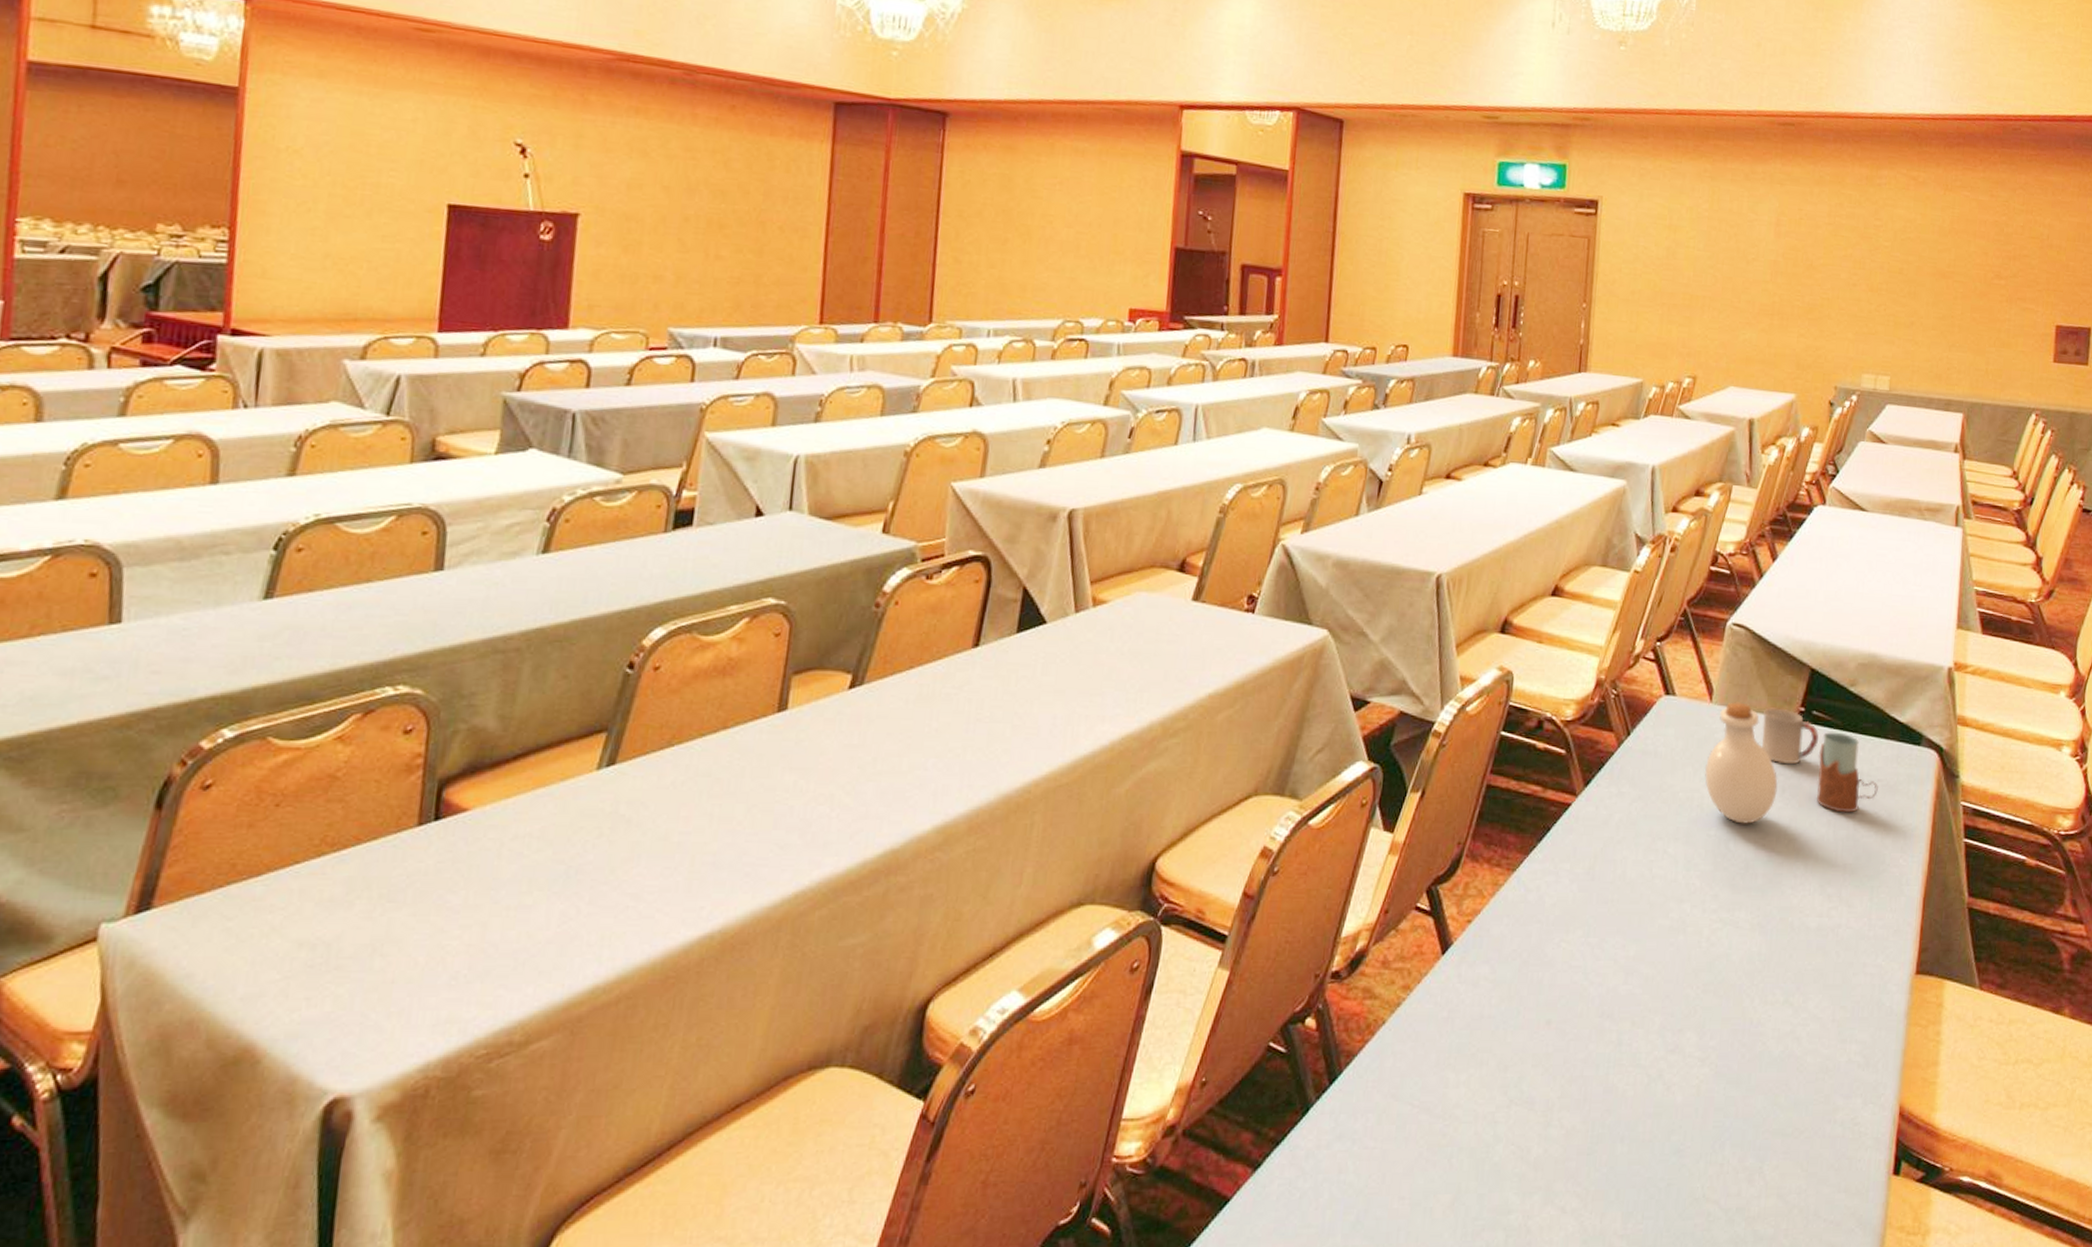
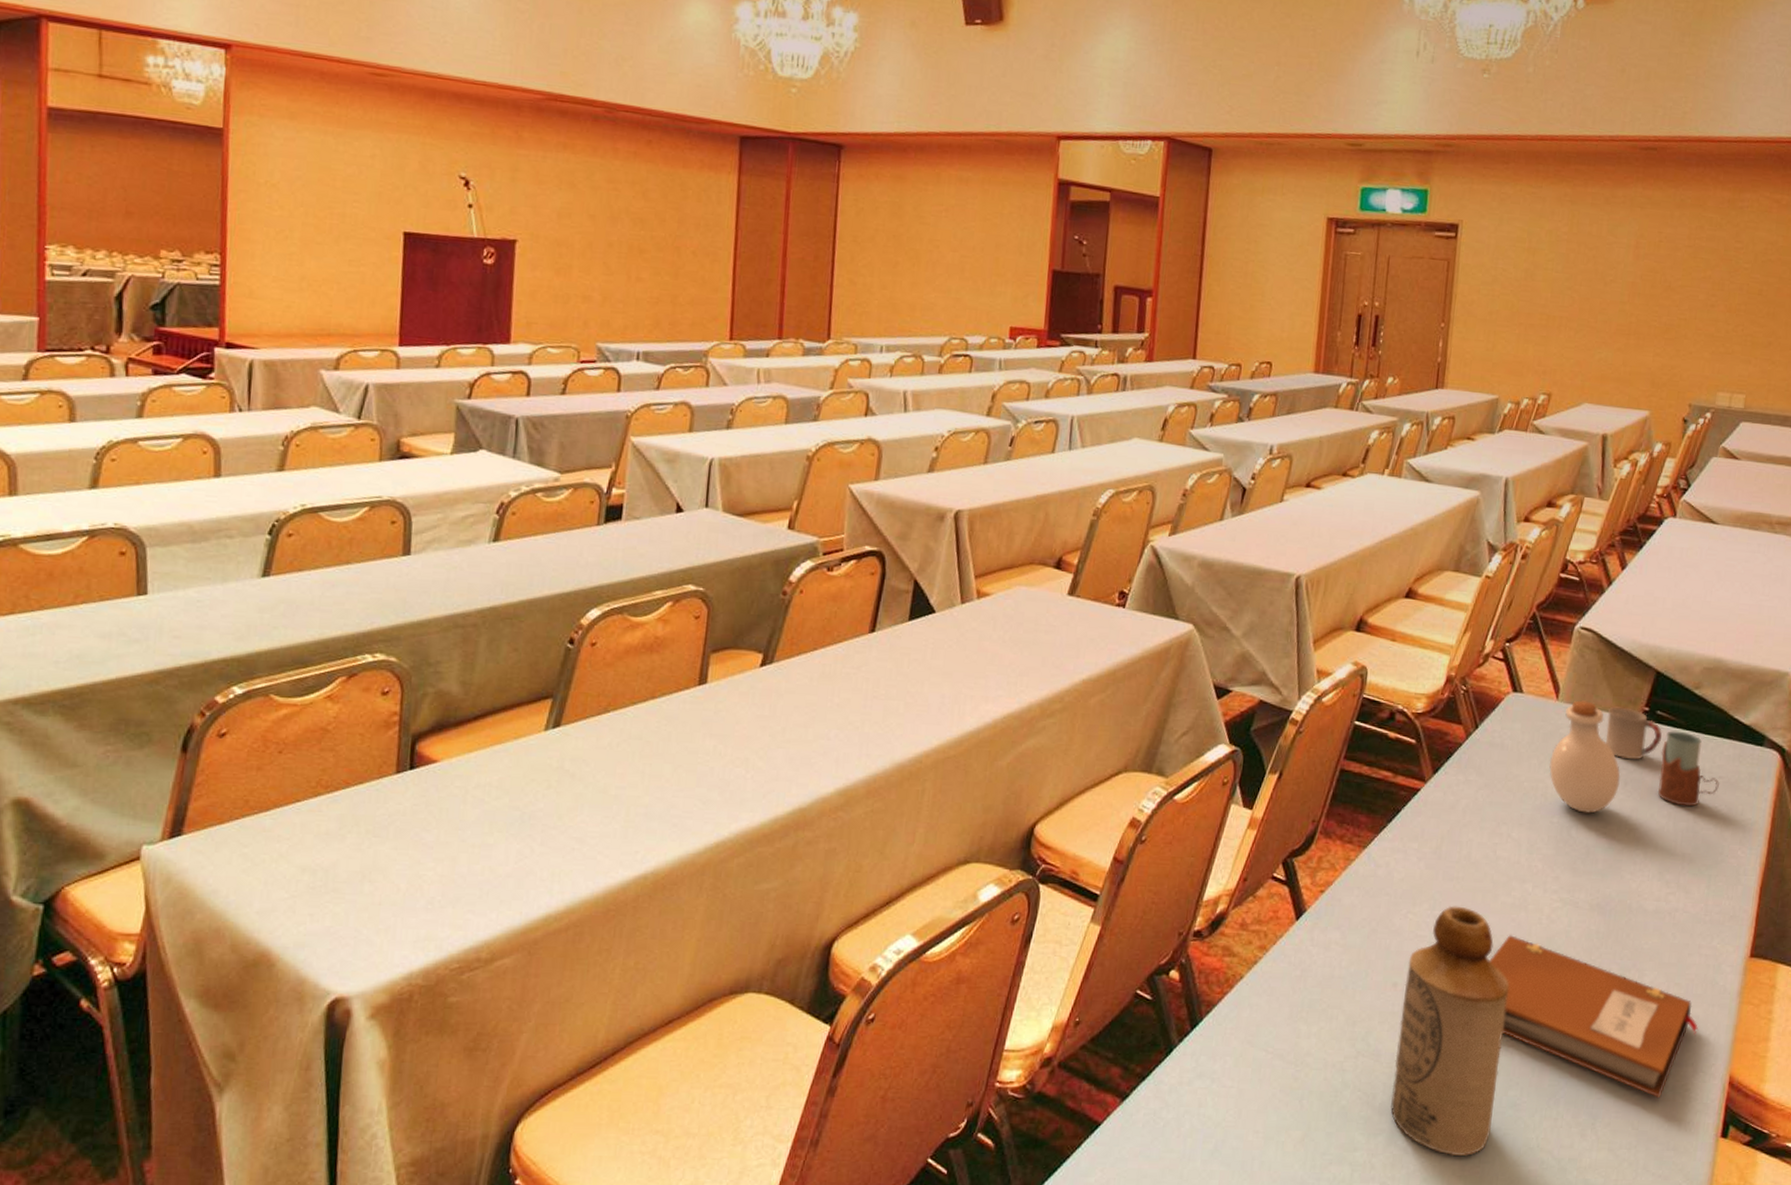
bottle: none [1546,931,1670,1214] -> present [1390,905,1510,1157]
notebook: none [1647,960,1867,1134] -> present [1489,934,1699,1098]

